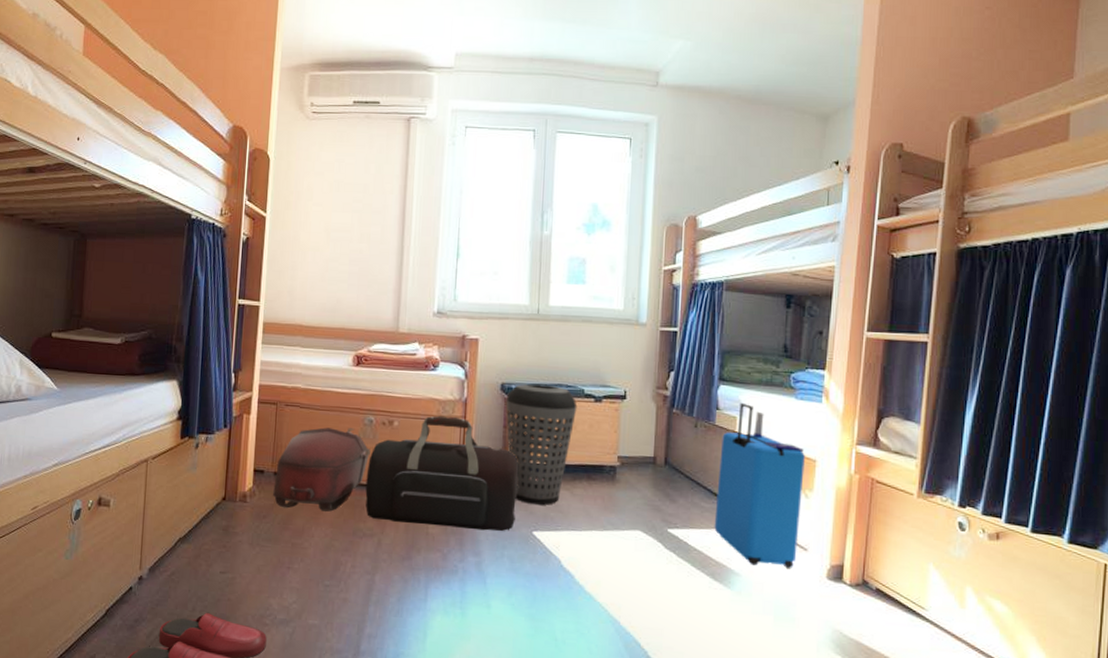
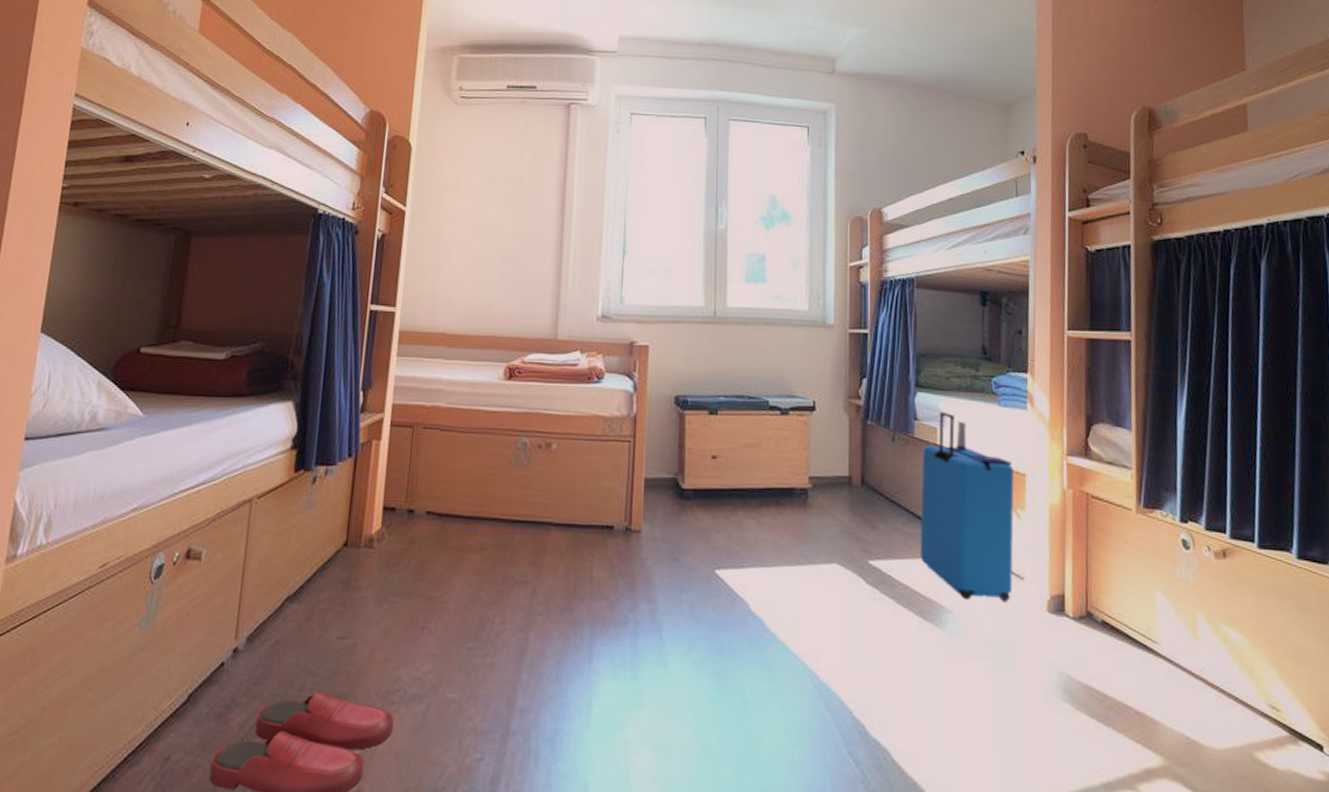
backpack: present [273,427,370,513] -> none [406,453,524,557]
duffel bag: present [365,415,519,531] -> none [517,435,698,572]
trash bin: present [505,383,577,505] -> none [680,395,762,537]

